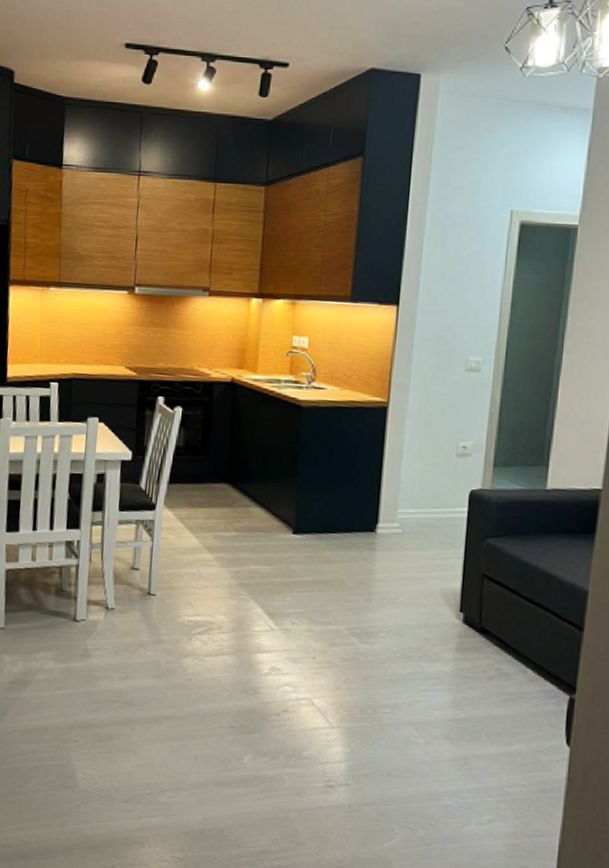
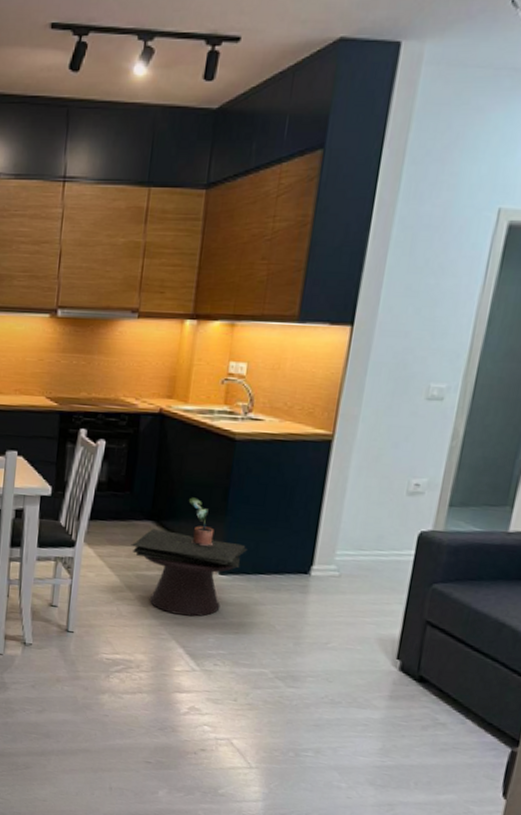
side table: none [208,491,319,576] -> present [131,529,248,617]
potted plant: none [261,460,287,508] -> present [188,497,215,547]

